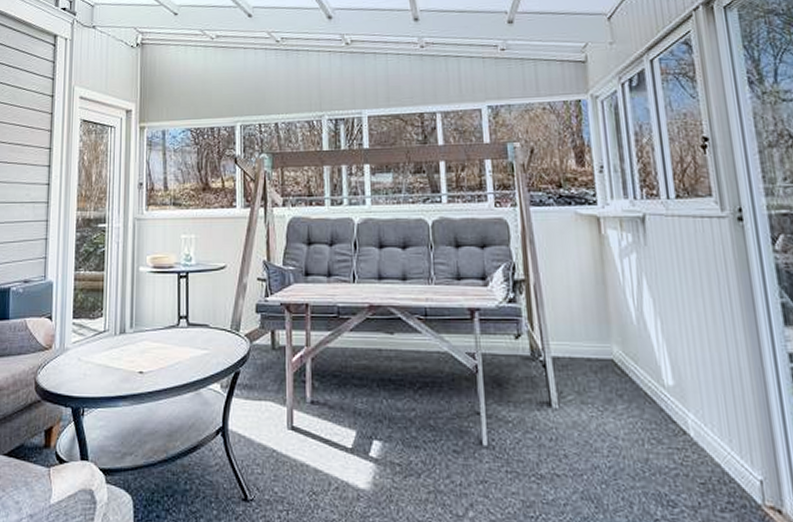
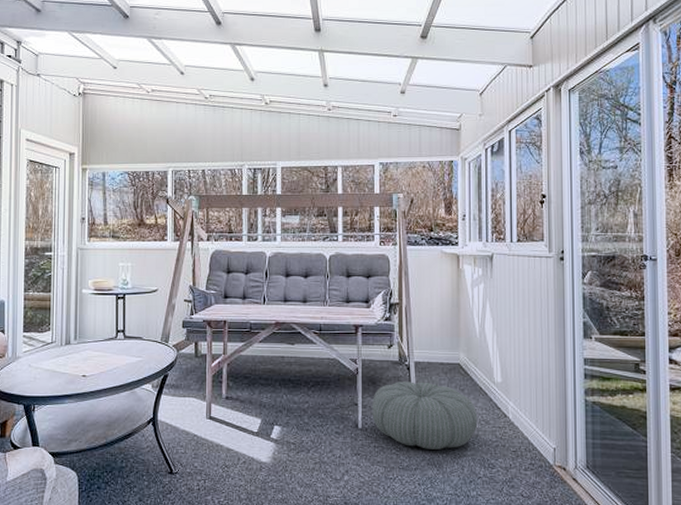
pouf: none [498,383,647,478] -> present [372,381,478,450]

